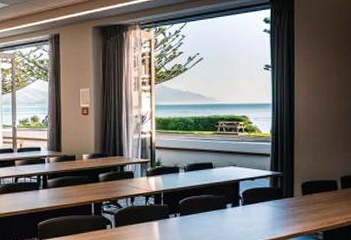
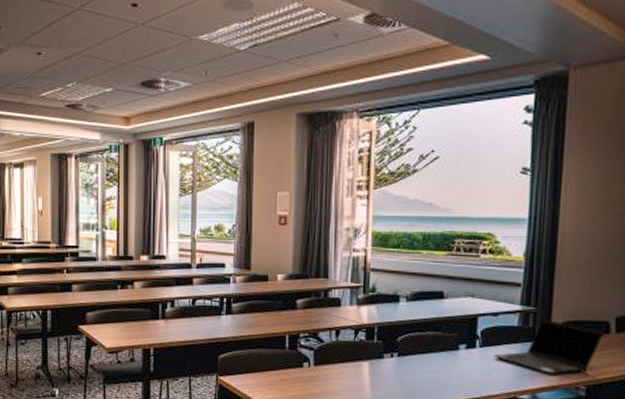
laptop computer: none [253,180,334,225] -> present [493,318,605,375]

